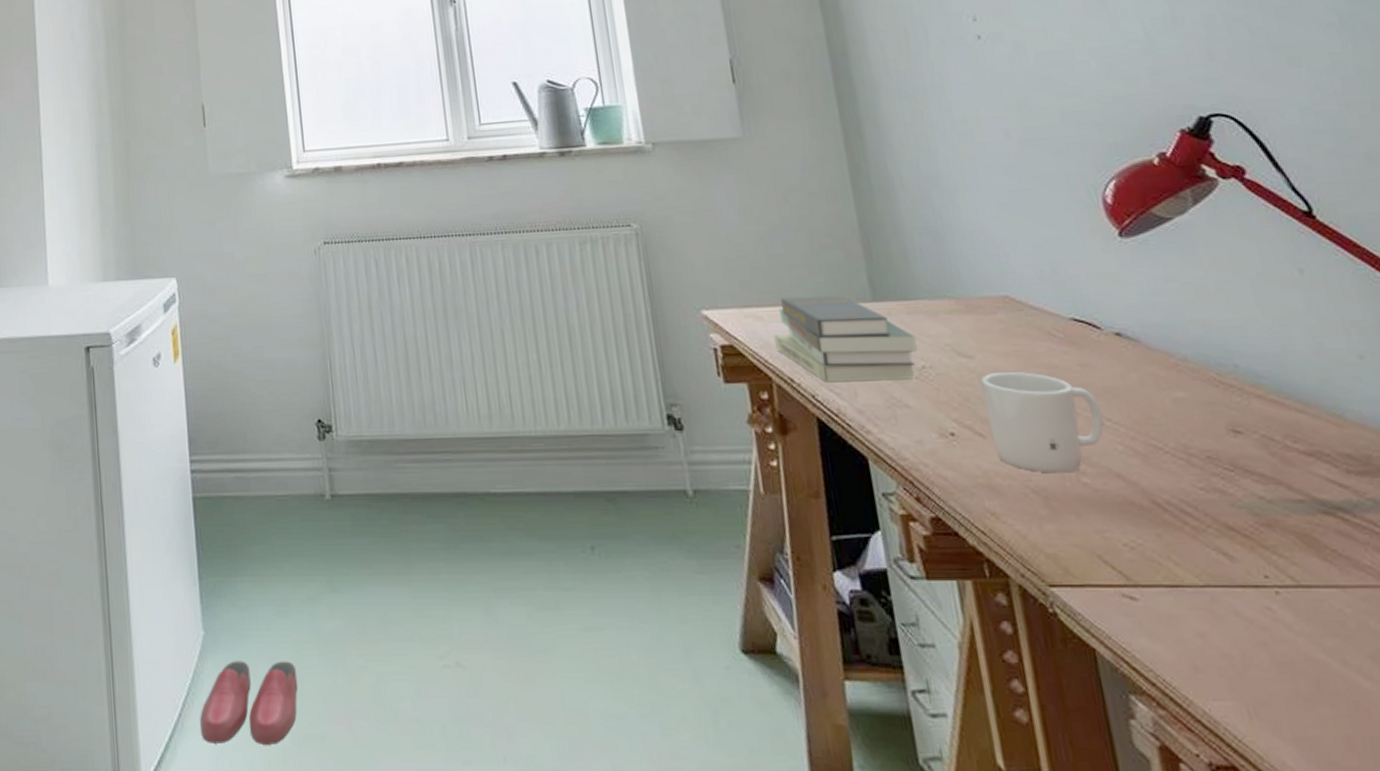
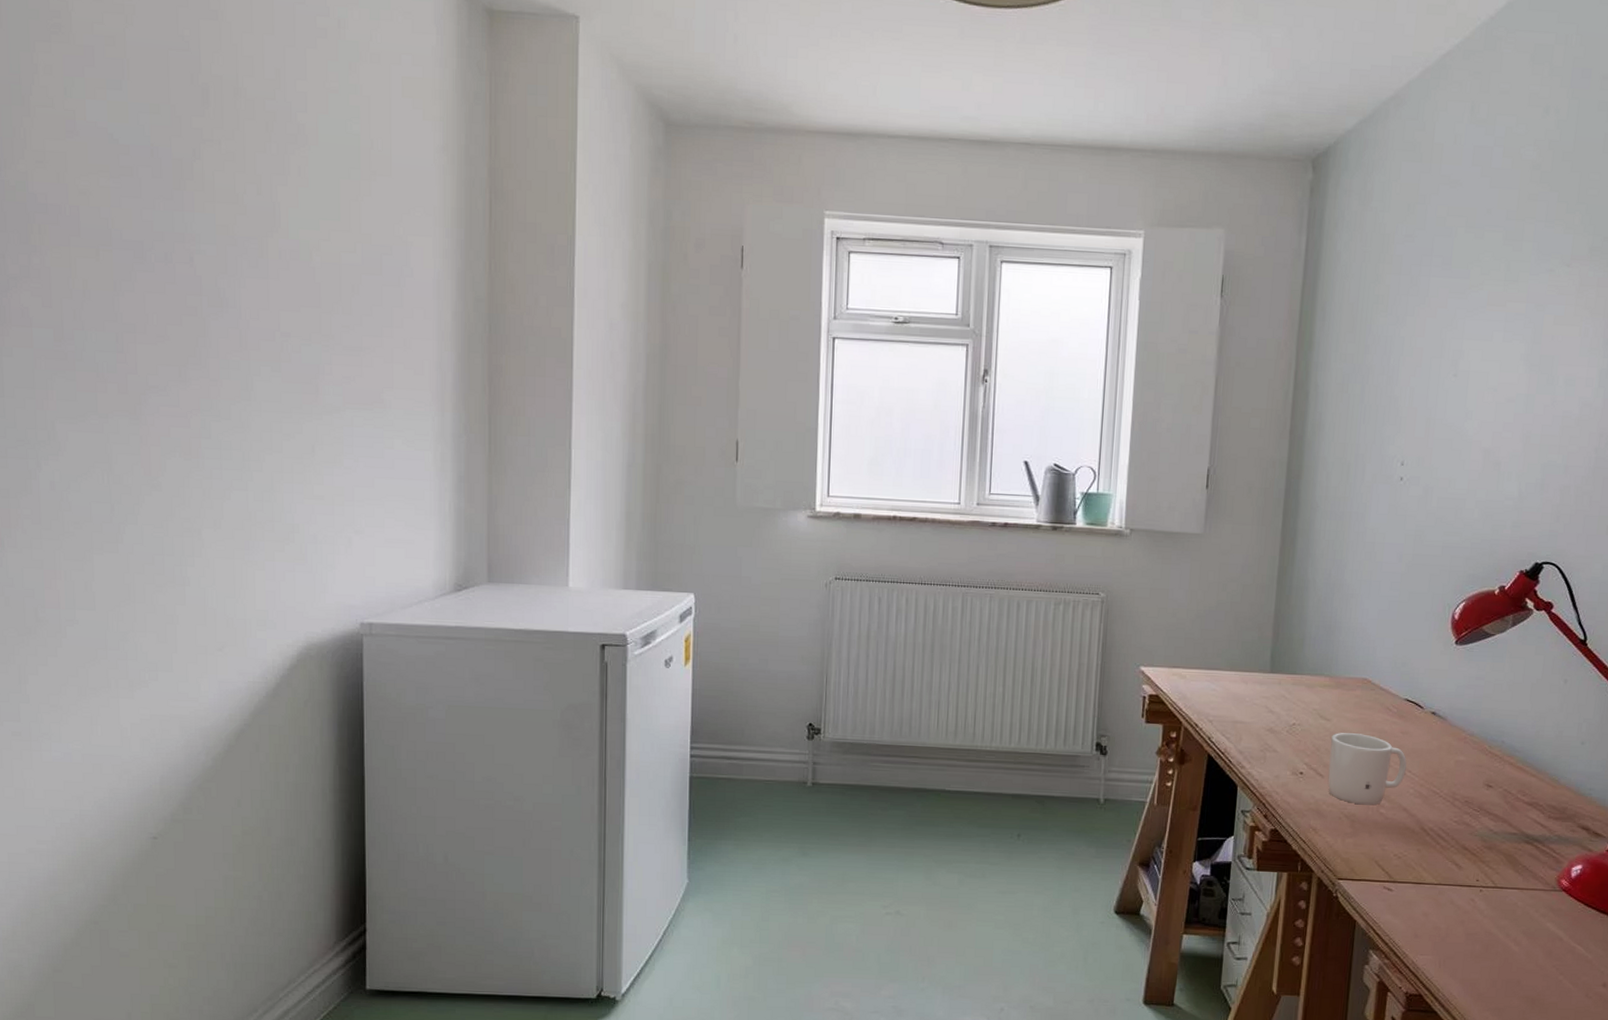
slippers: present [200,660,298,745] -> none [677,902,765,964]
books: present [774,296,918,382] -> none [1190,663,1294,733]

